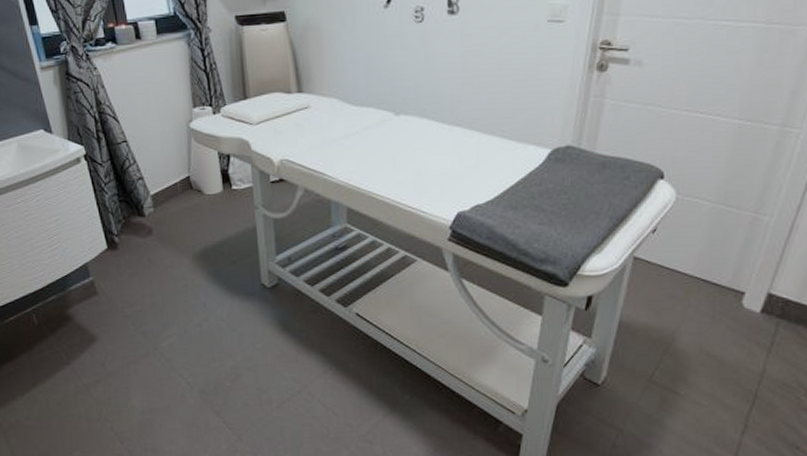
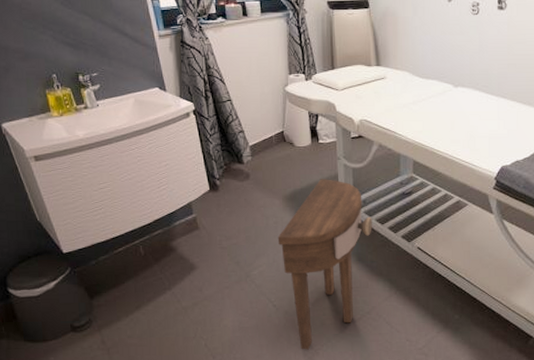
side table: none [188,232,300,435] -> present [277,179,372,350]

